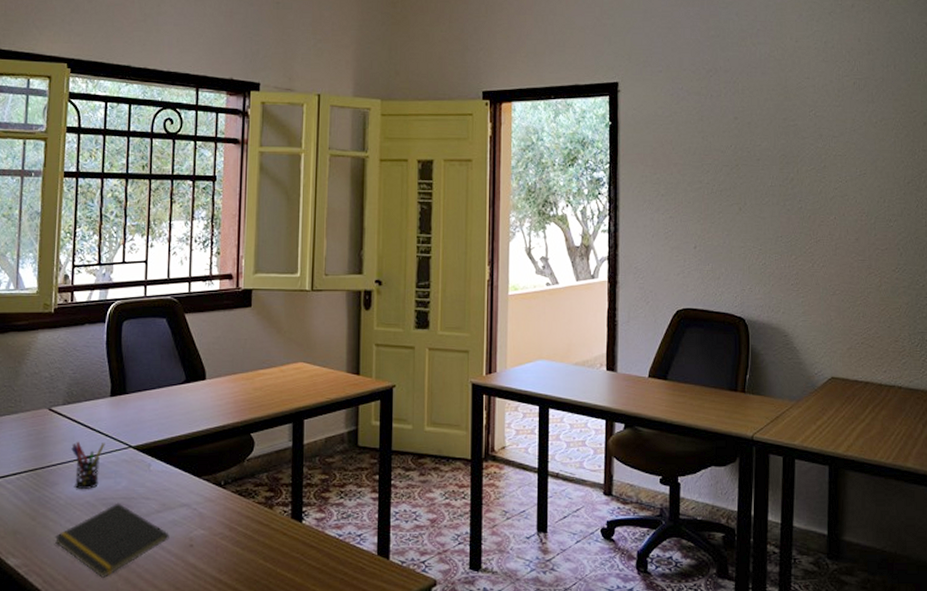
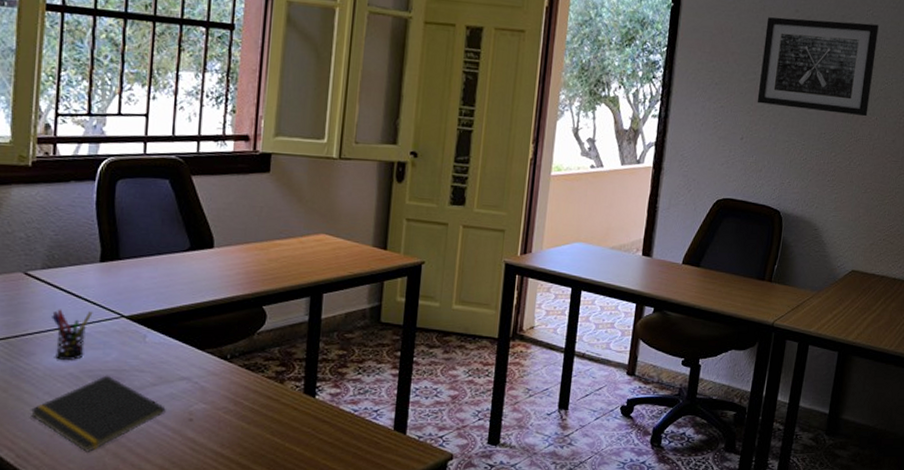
wall art: none [706,124,825,217] -> present [757,17,879,117]

